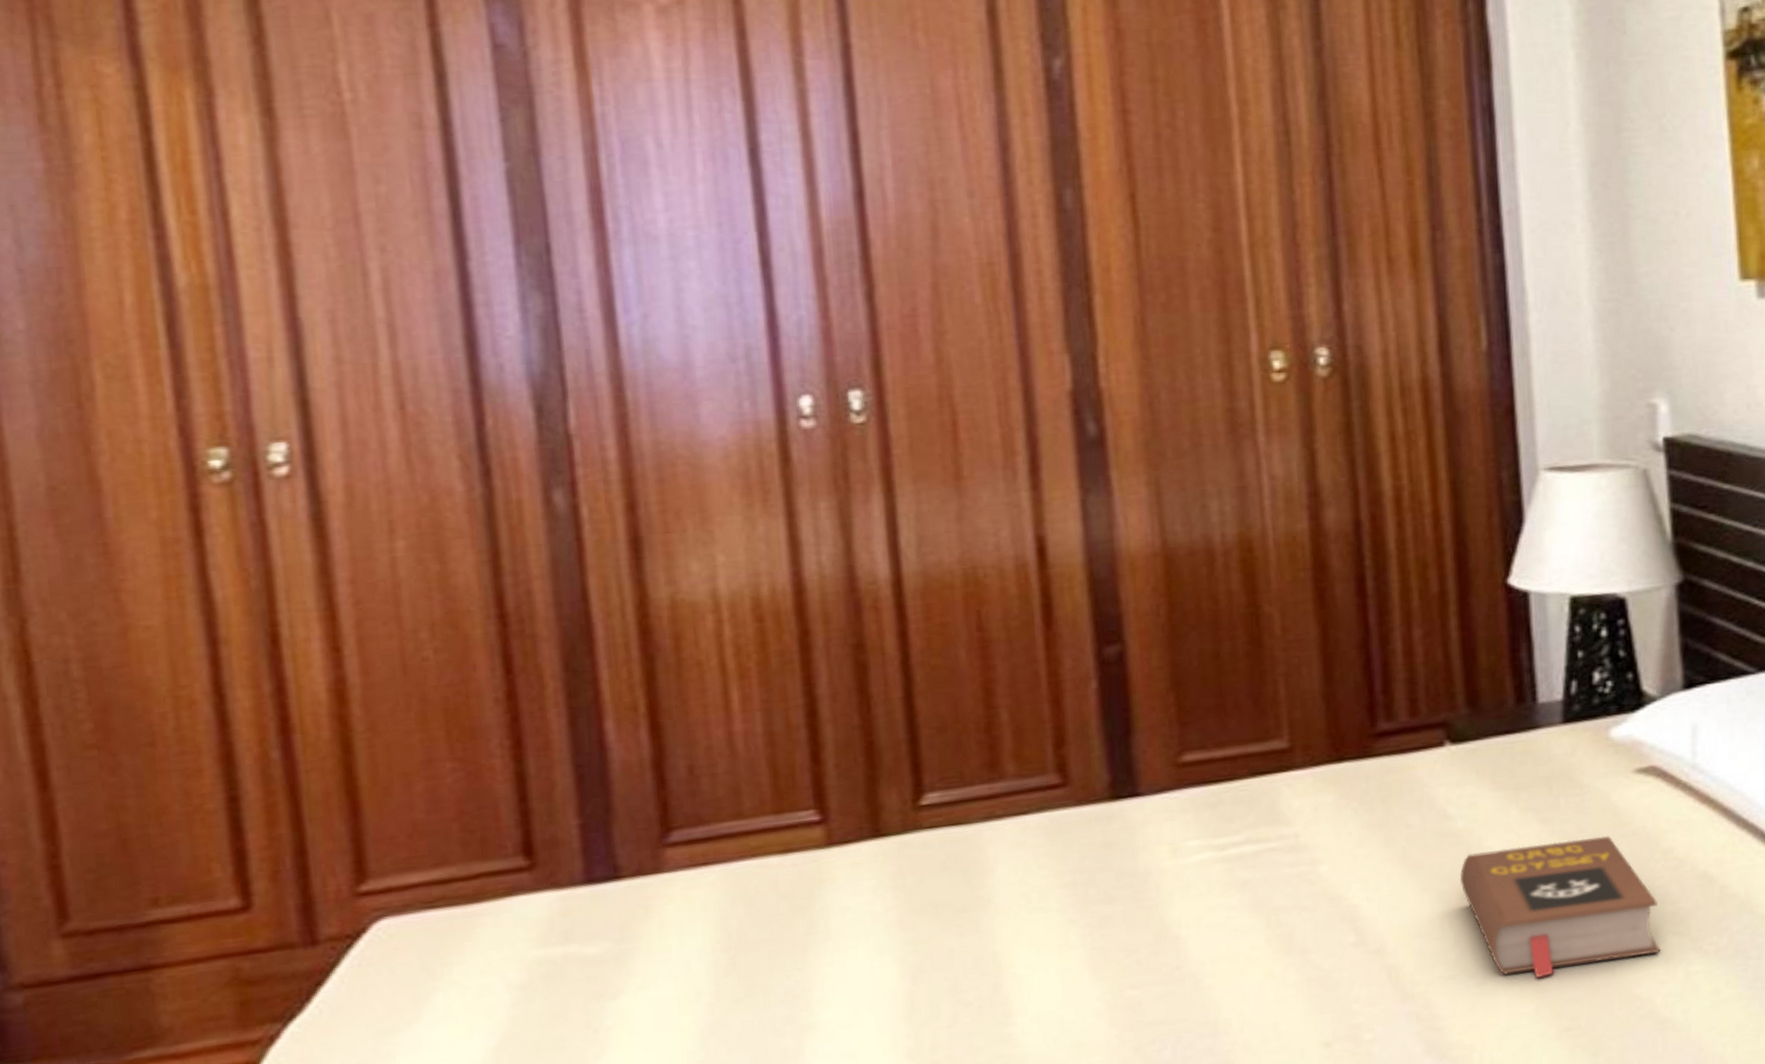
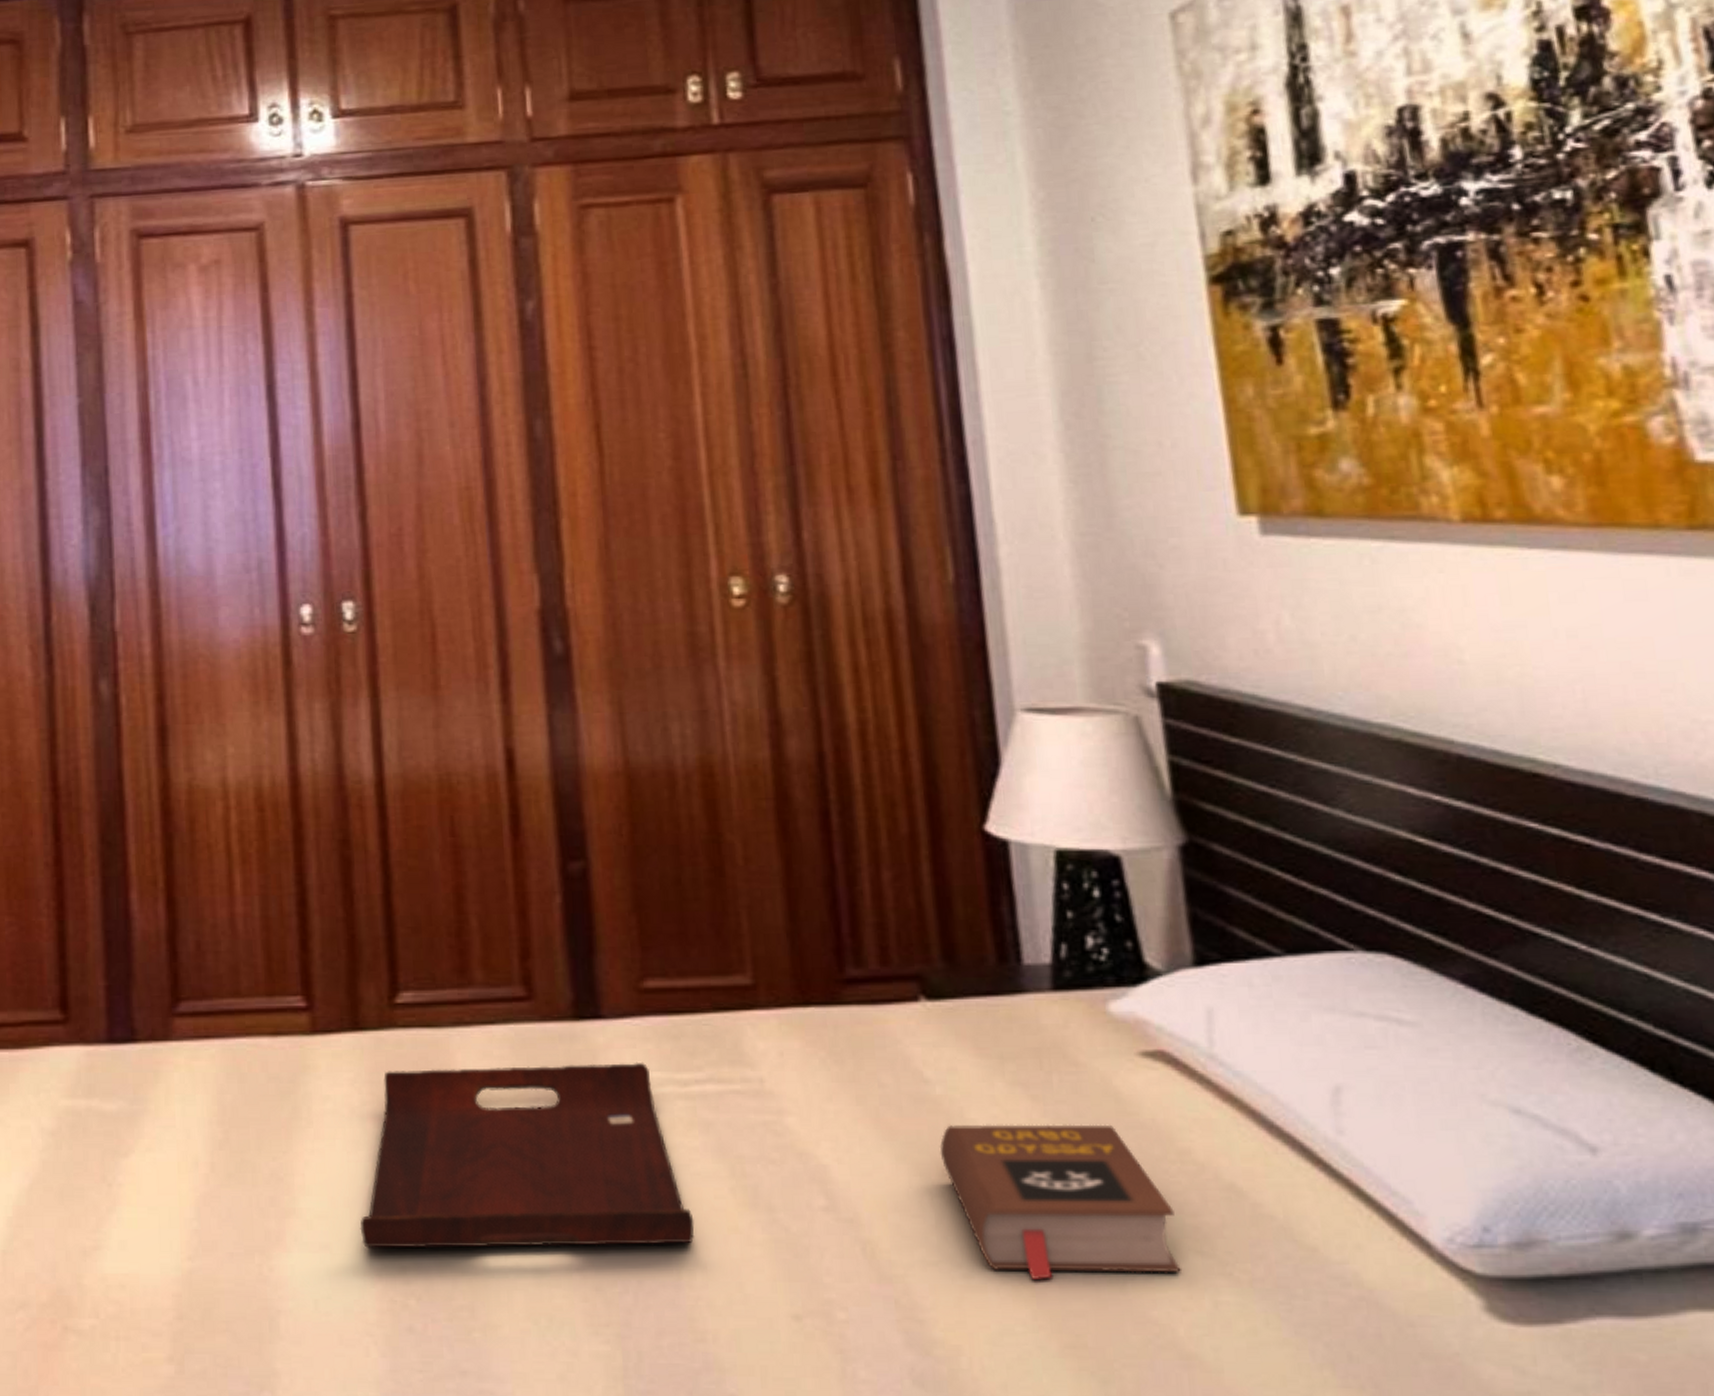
serving tray: none [887,832,1231,1049] -> present [360,1062,695,1249]

